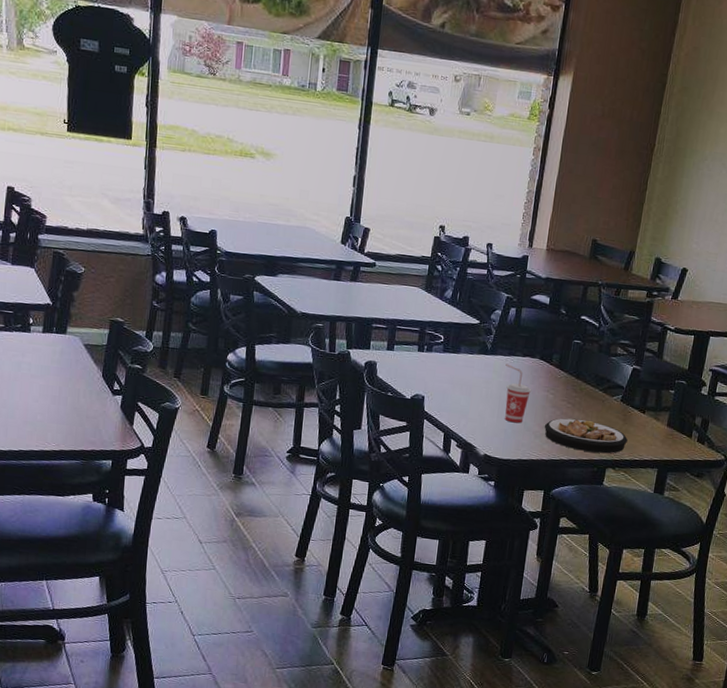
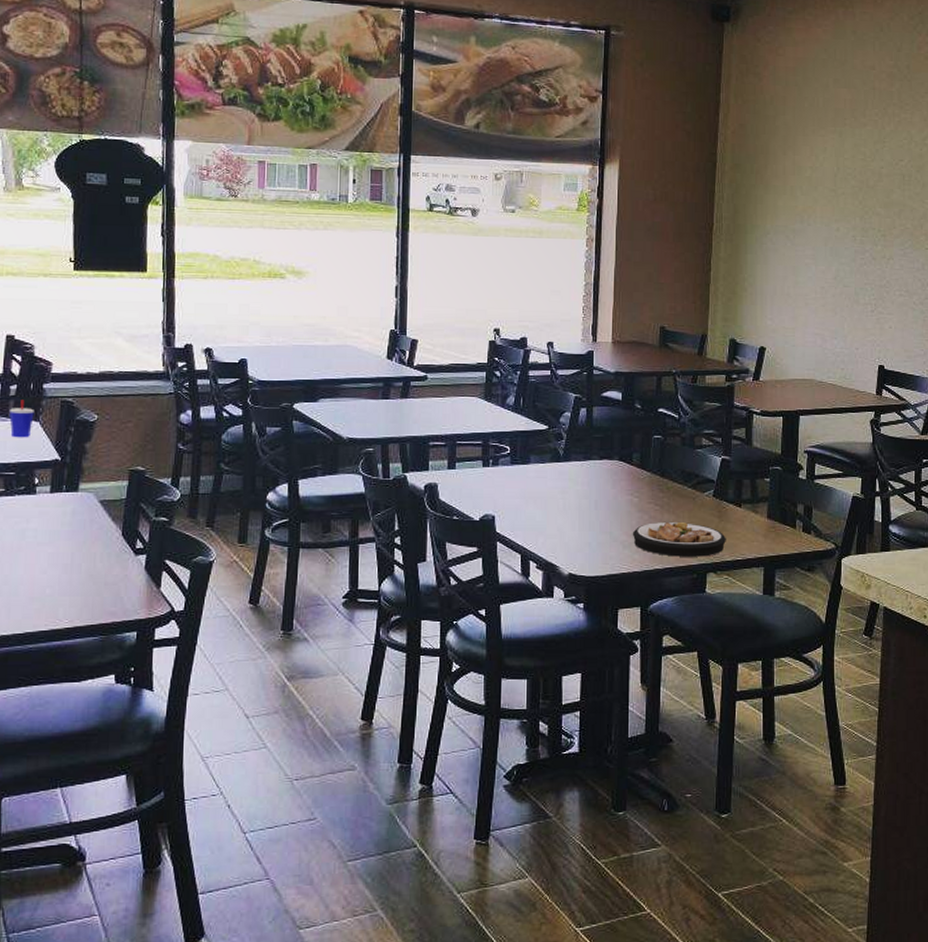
beverage cup: none [9,247,30,282] -> present [9,400,34,438]
beverage cup: present [505,363,532,423] -> none [582,469,614,534]

